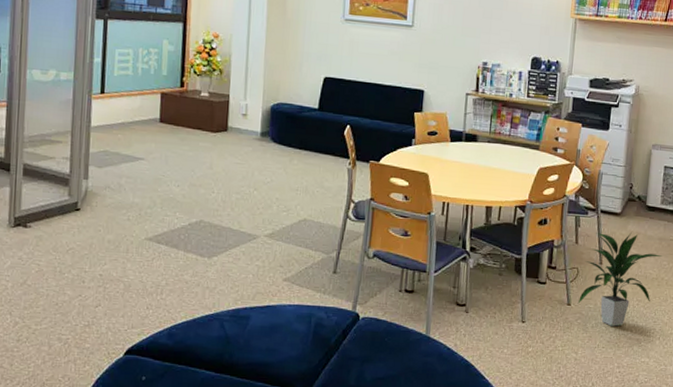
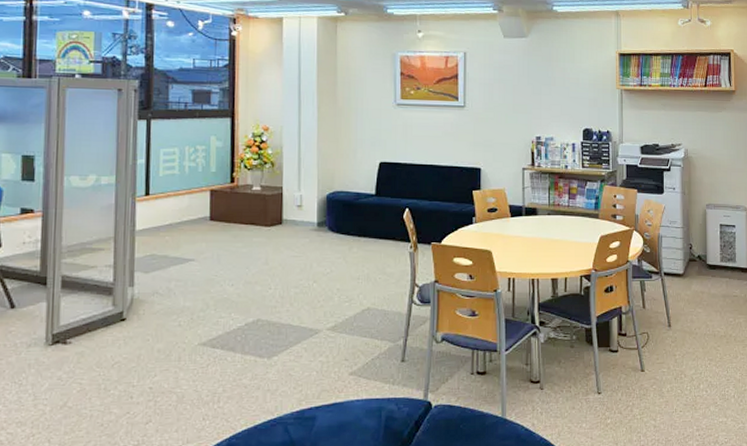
indoor plant: present [577,232,663,327] -> none [651,291,728,389]

